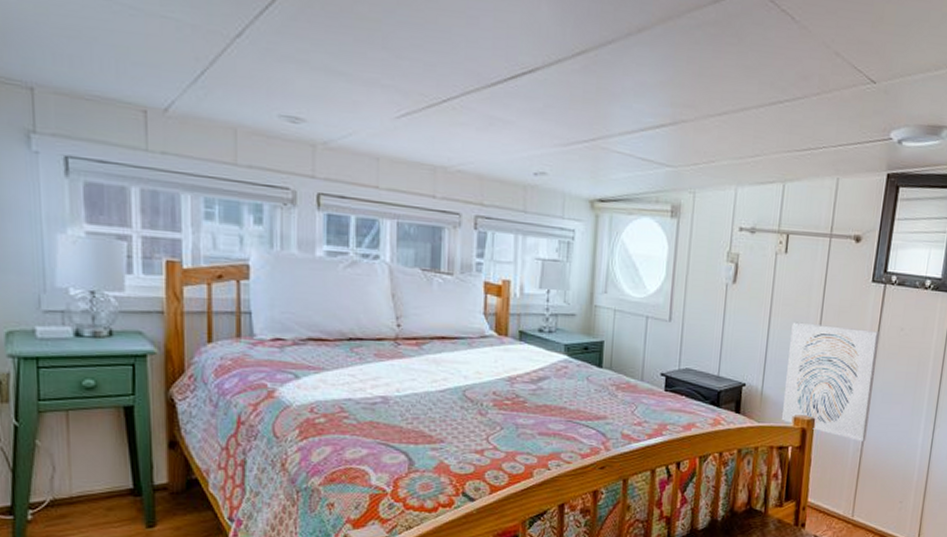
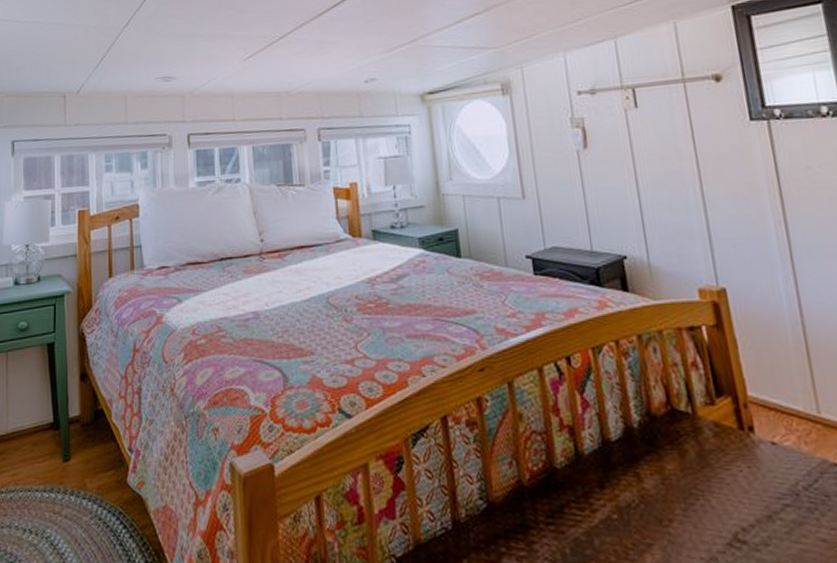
wall art: present [781,321,881,442] -> none [665,174,804,312]

